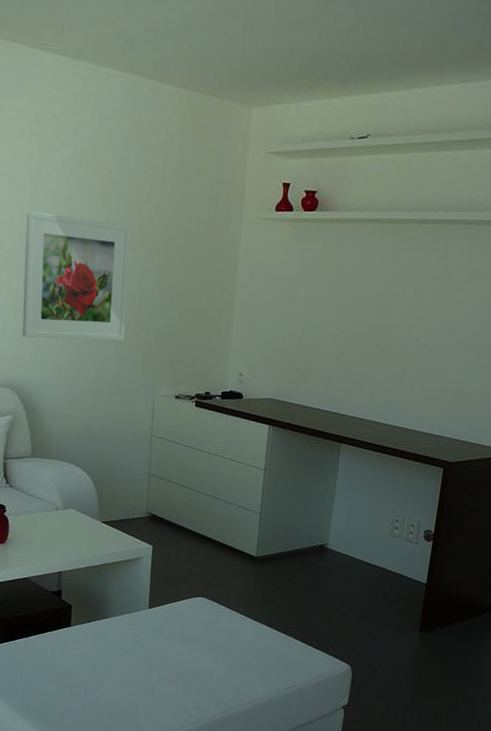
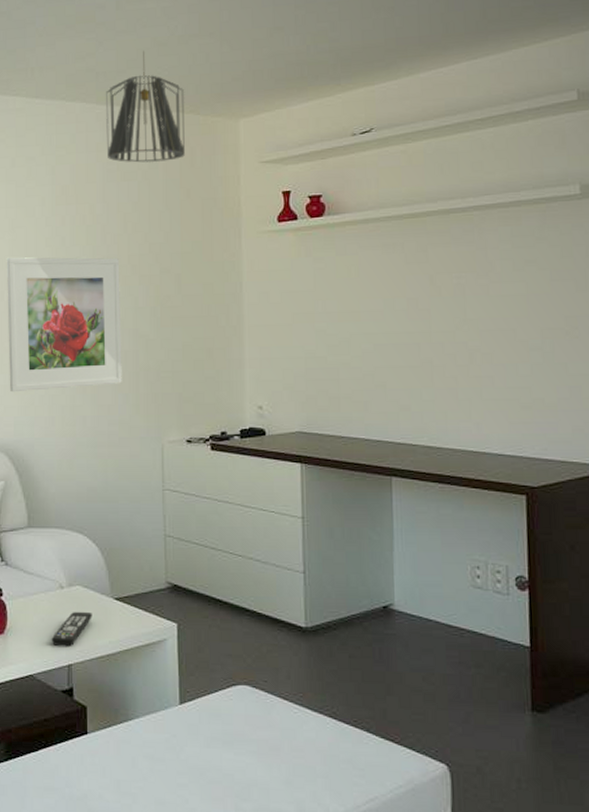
remote control: none [45,529,82,558] -> present [51,611,92,648]
pendant light: none [128,24,205,139] -> present [106,50,185,163]

